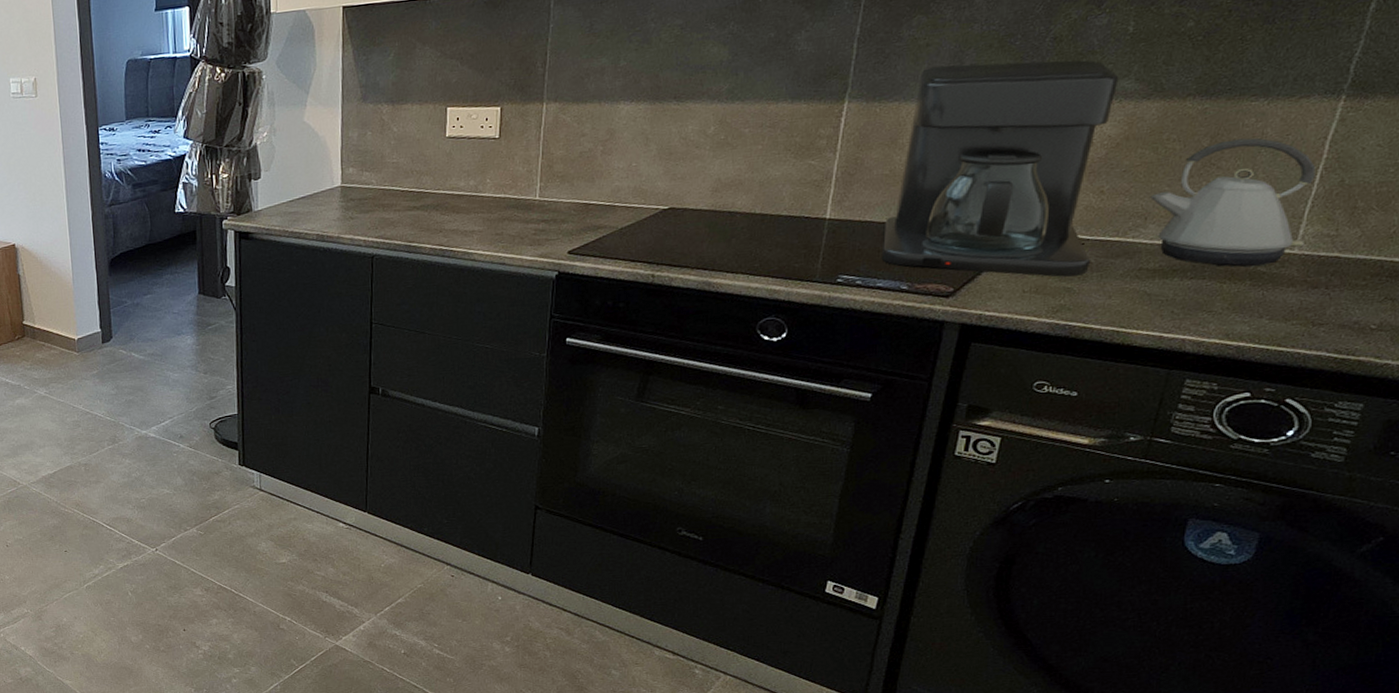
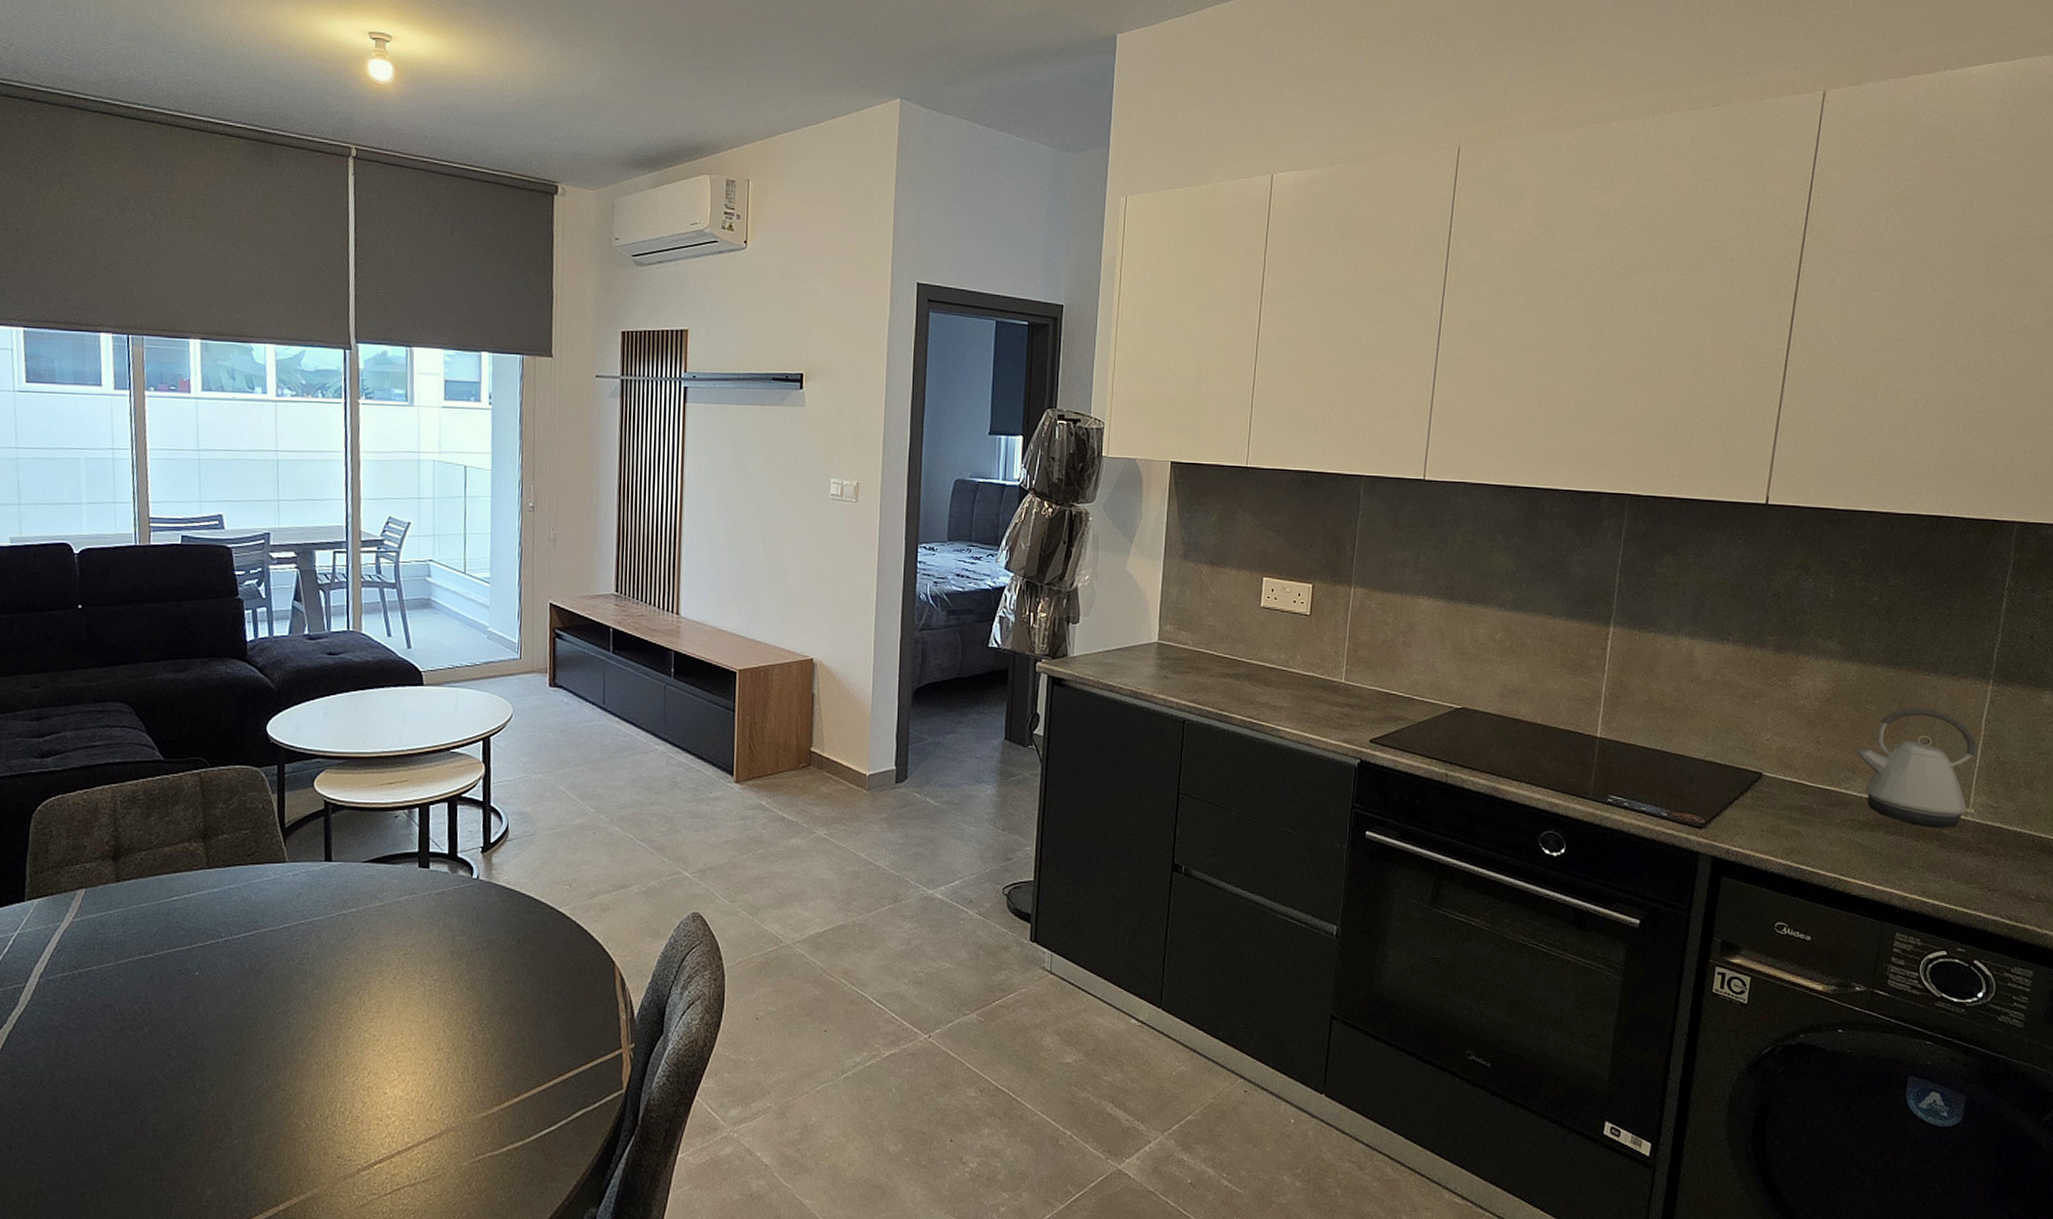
coffee maker: present [881,60,1119,277] -> none [1644,605,1826,820]

